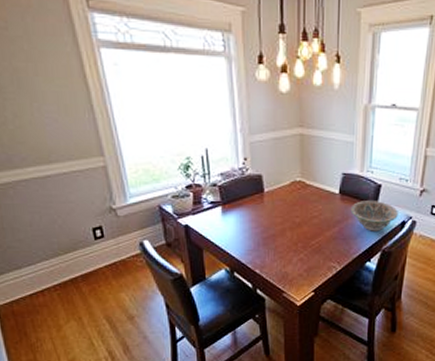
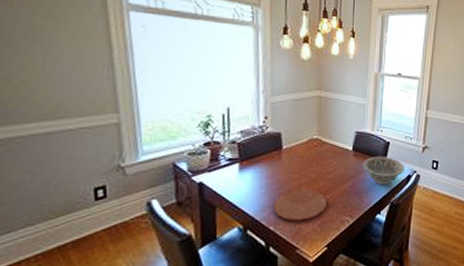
plate: none [258,234,312,266] -> present [273,189,327,222]

